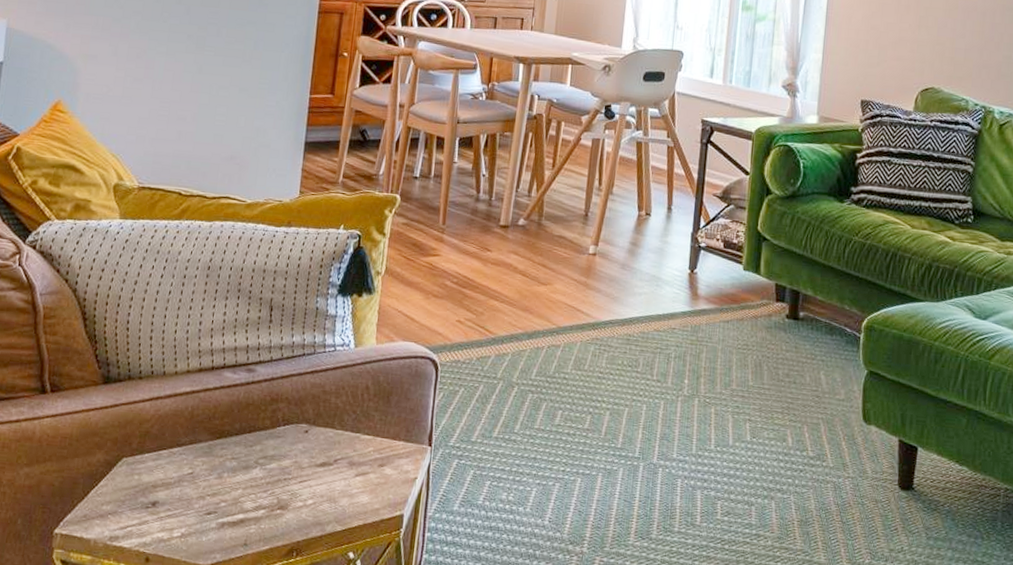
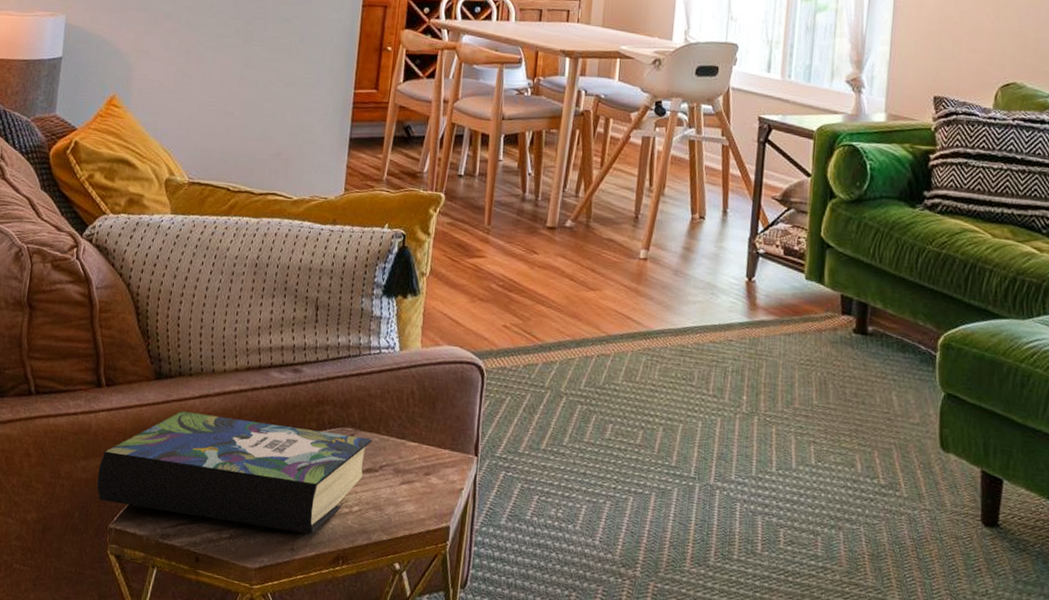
book: none [40,414,327,529] -> present [96,411,372,534]

